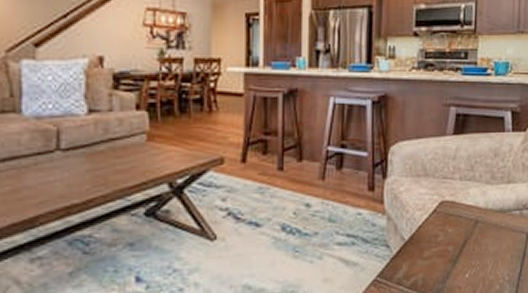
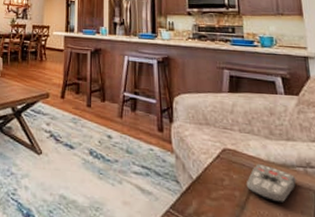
remote control: none [460,213,511,251] -> present [246,164,296,204]

